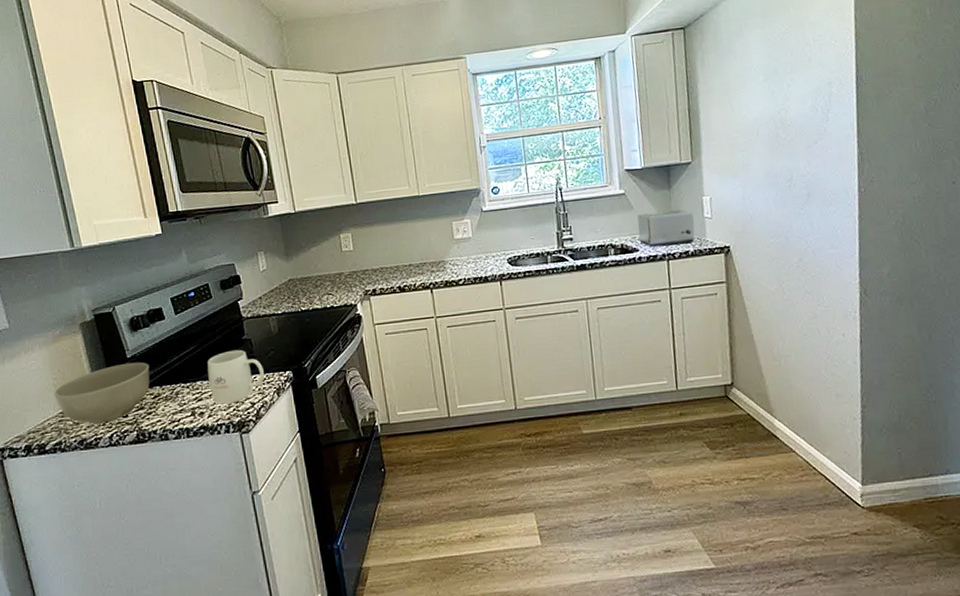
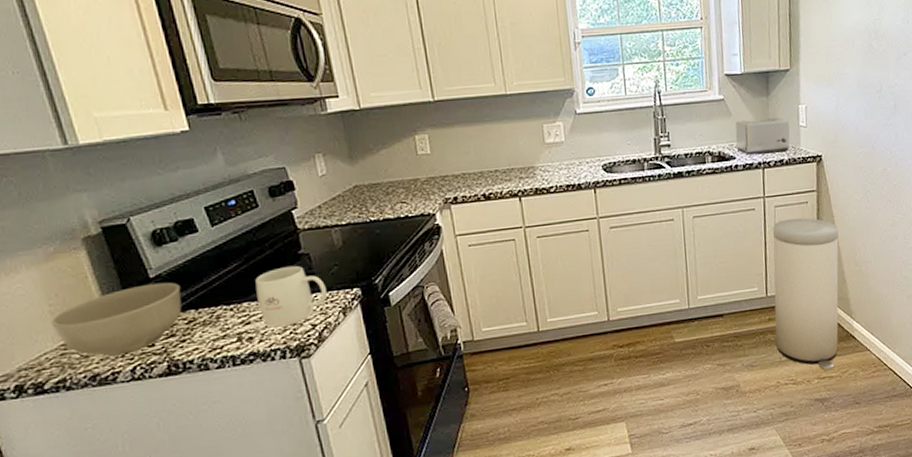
pedal bin: none [680,310,760,471] -> present [772,218,839,370]

